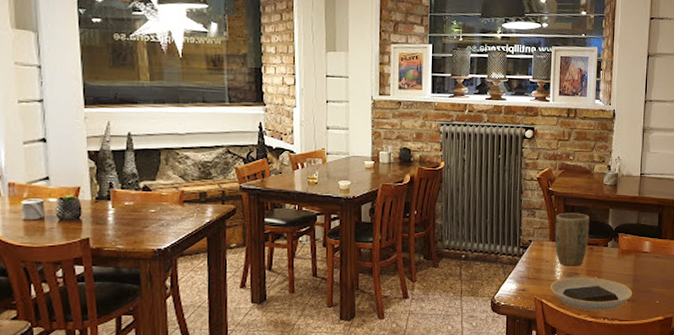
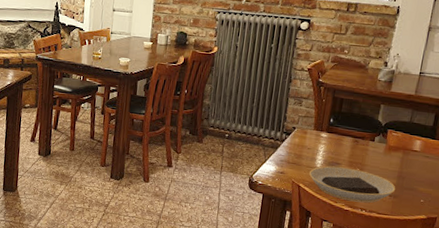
plant pot: present [554,212,589,266] -> none [318,104,358,157]

